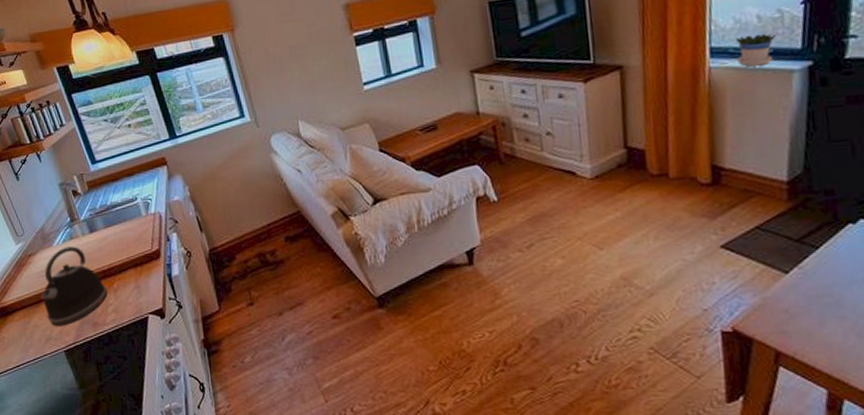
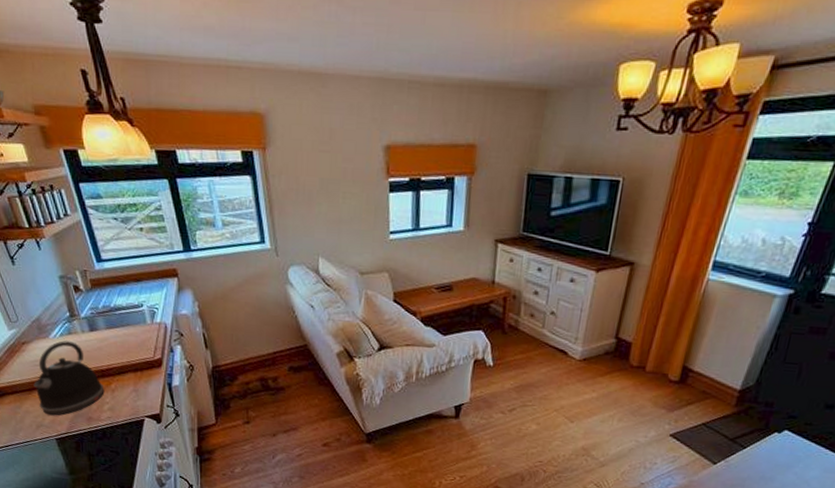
flowerpot: present [735,33,775,67] -> none [733,255,772,286]

